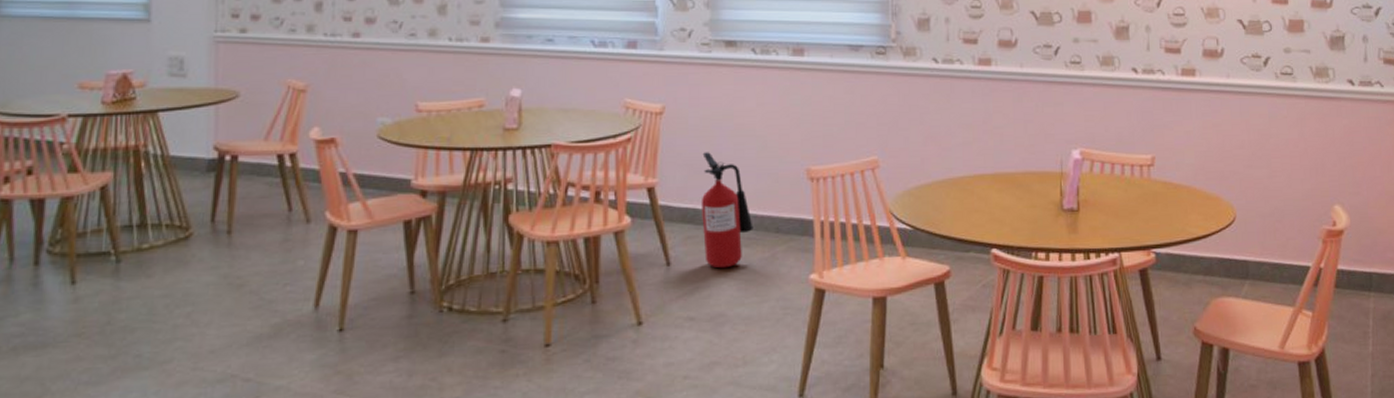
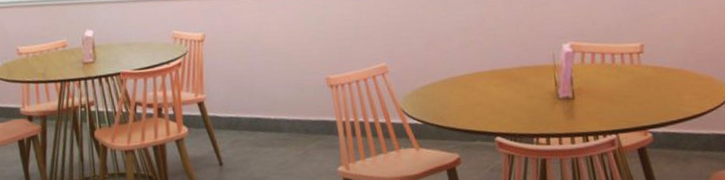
fire extinguisher: present [701,152,753,269] -> none [239,70,287,166]

